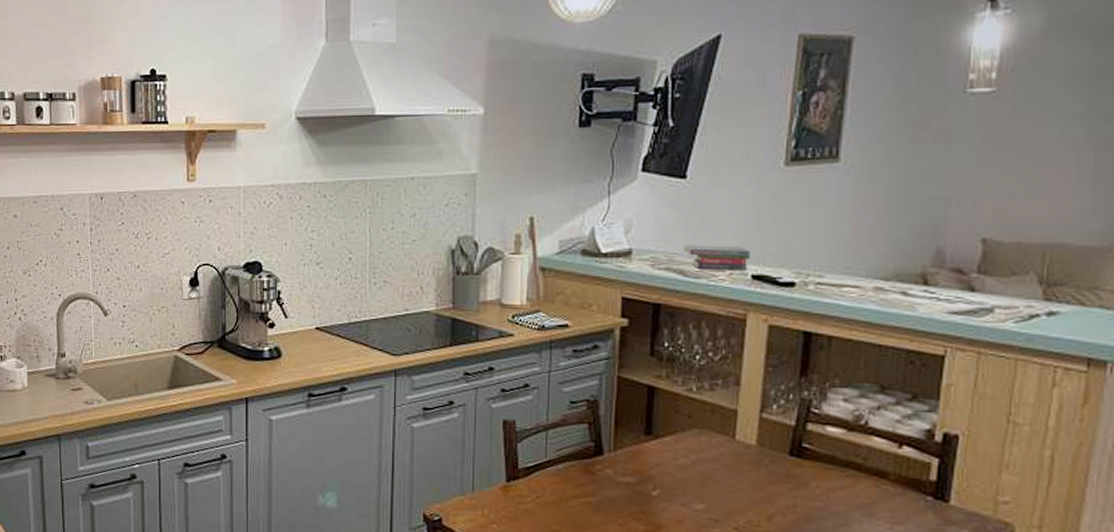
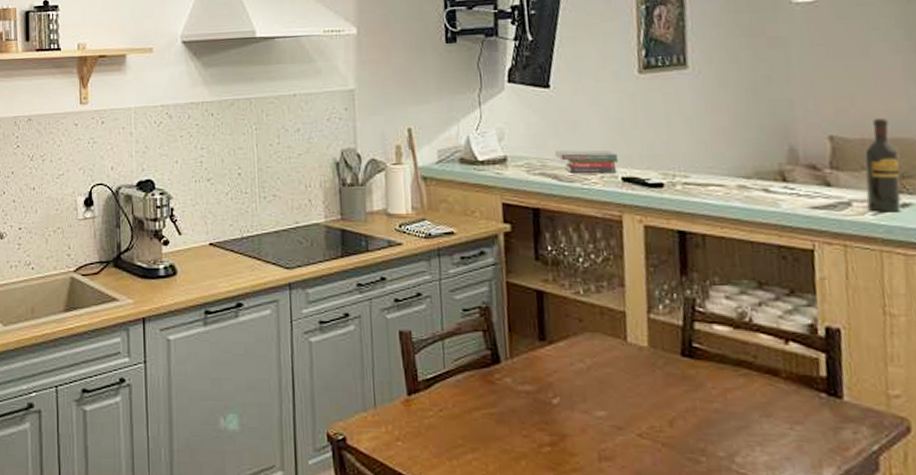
wine bottle: none [1010,222,1055,321] -> present [864,118,902,213]

